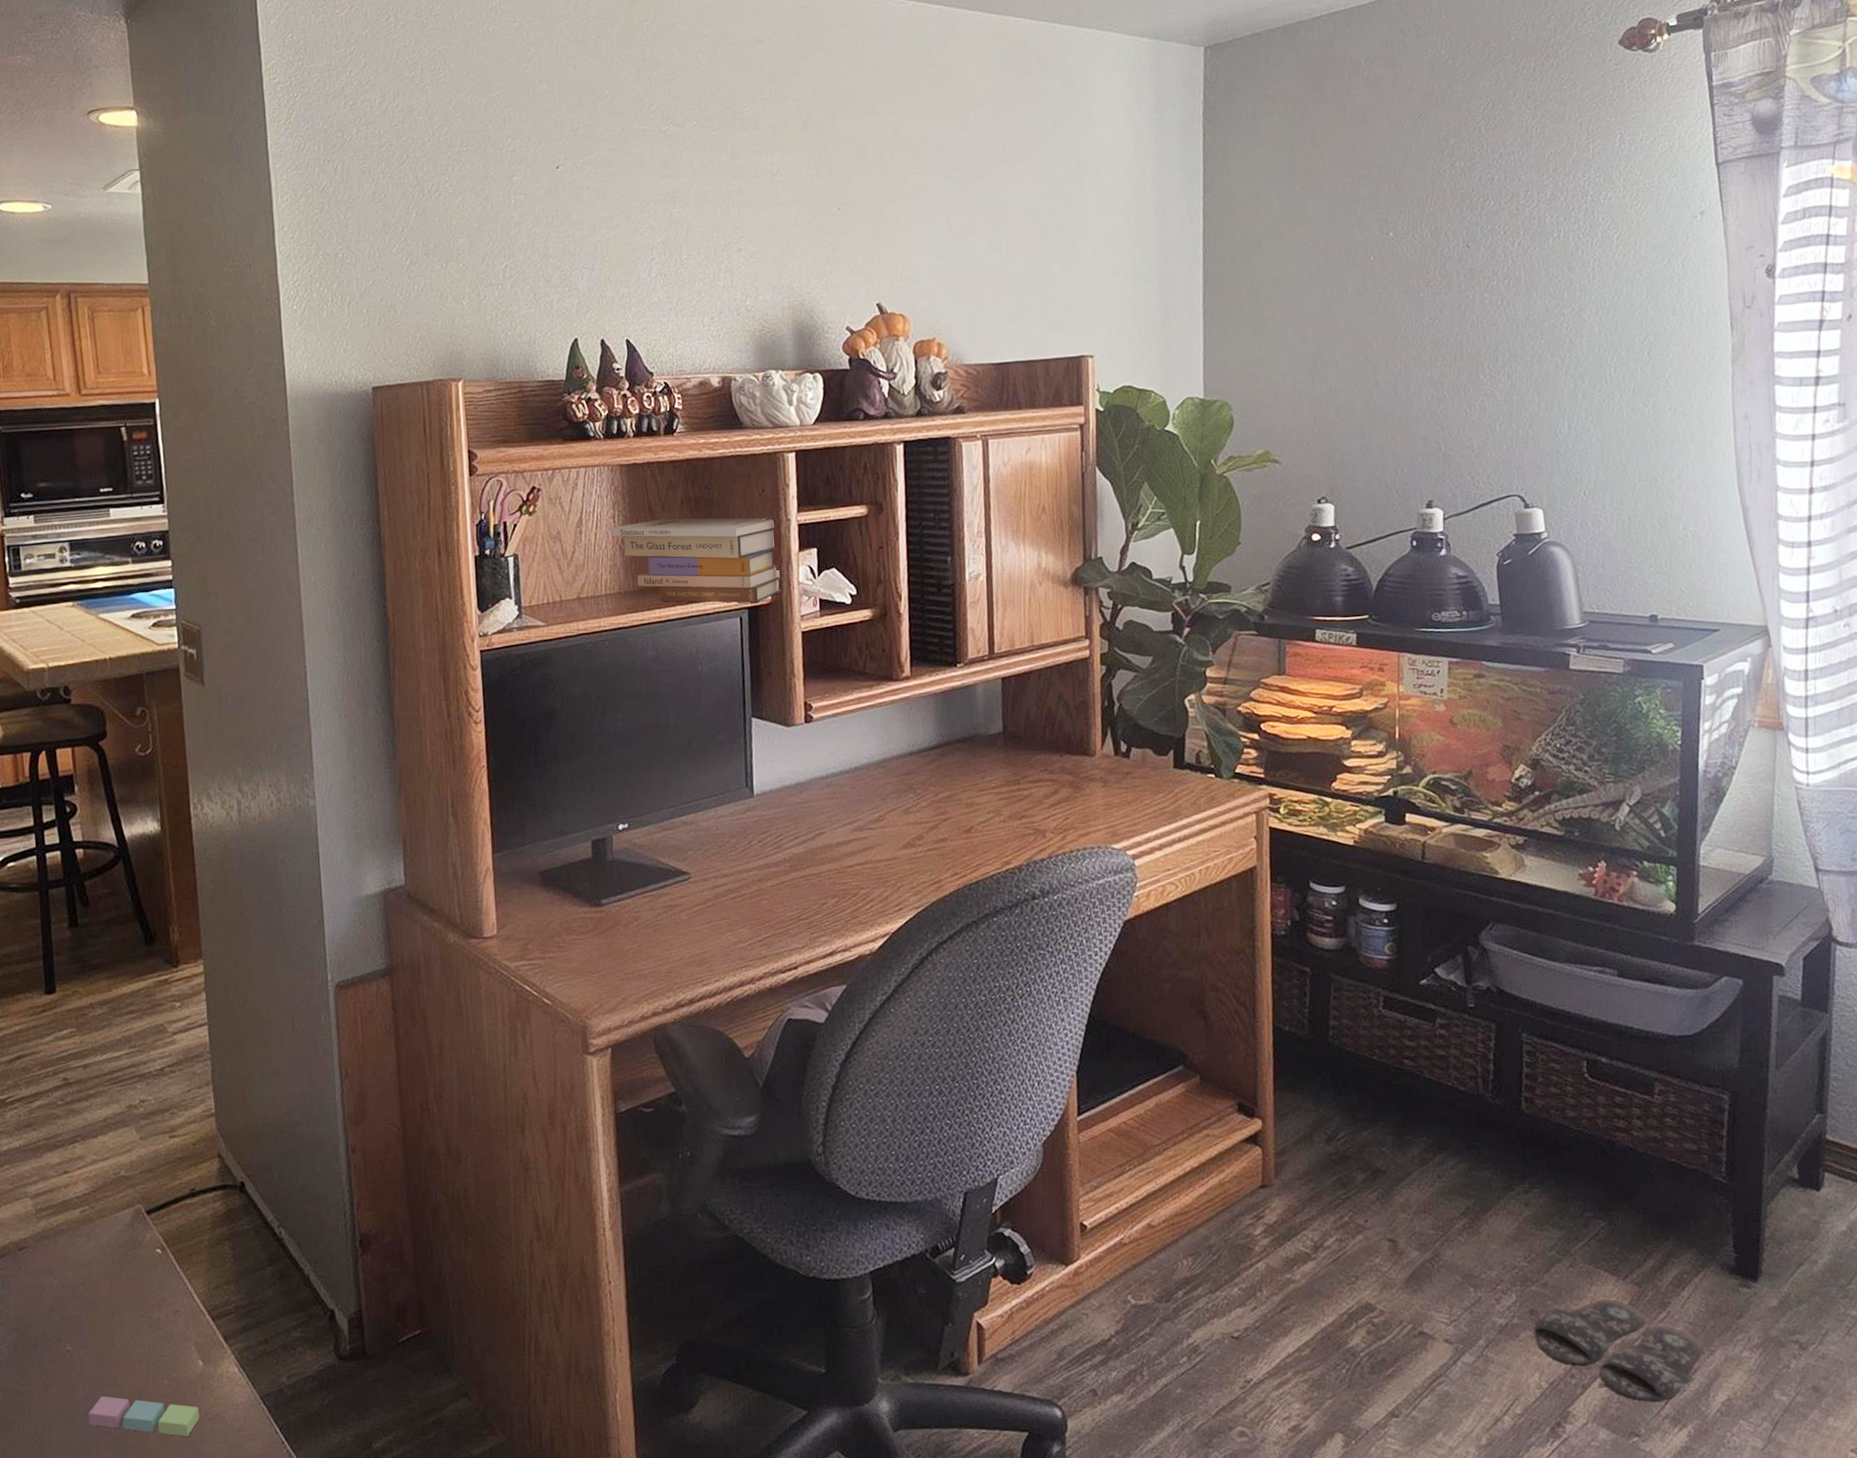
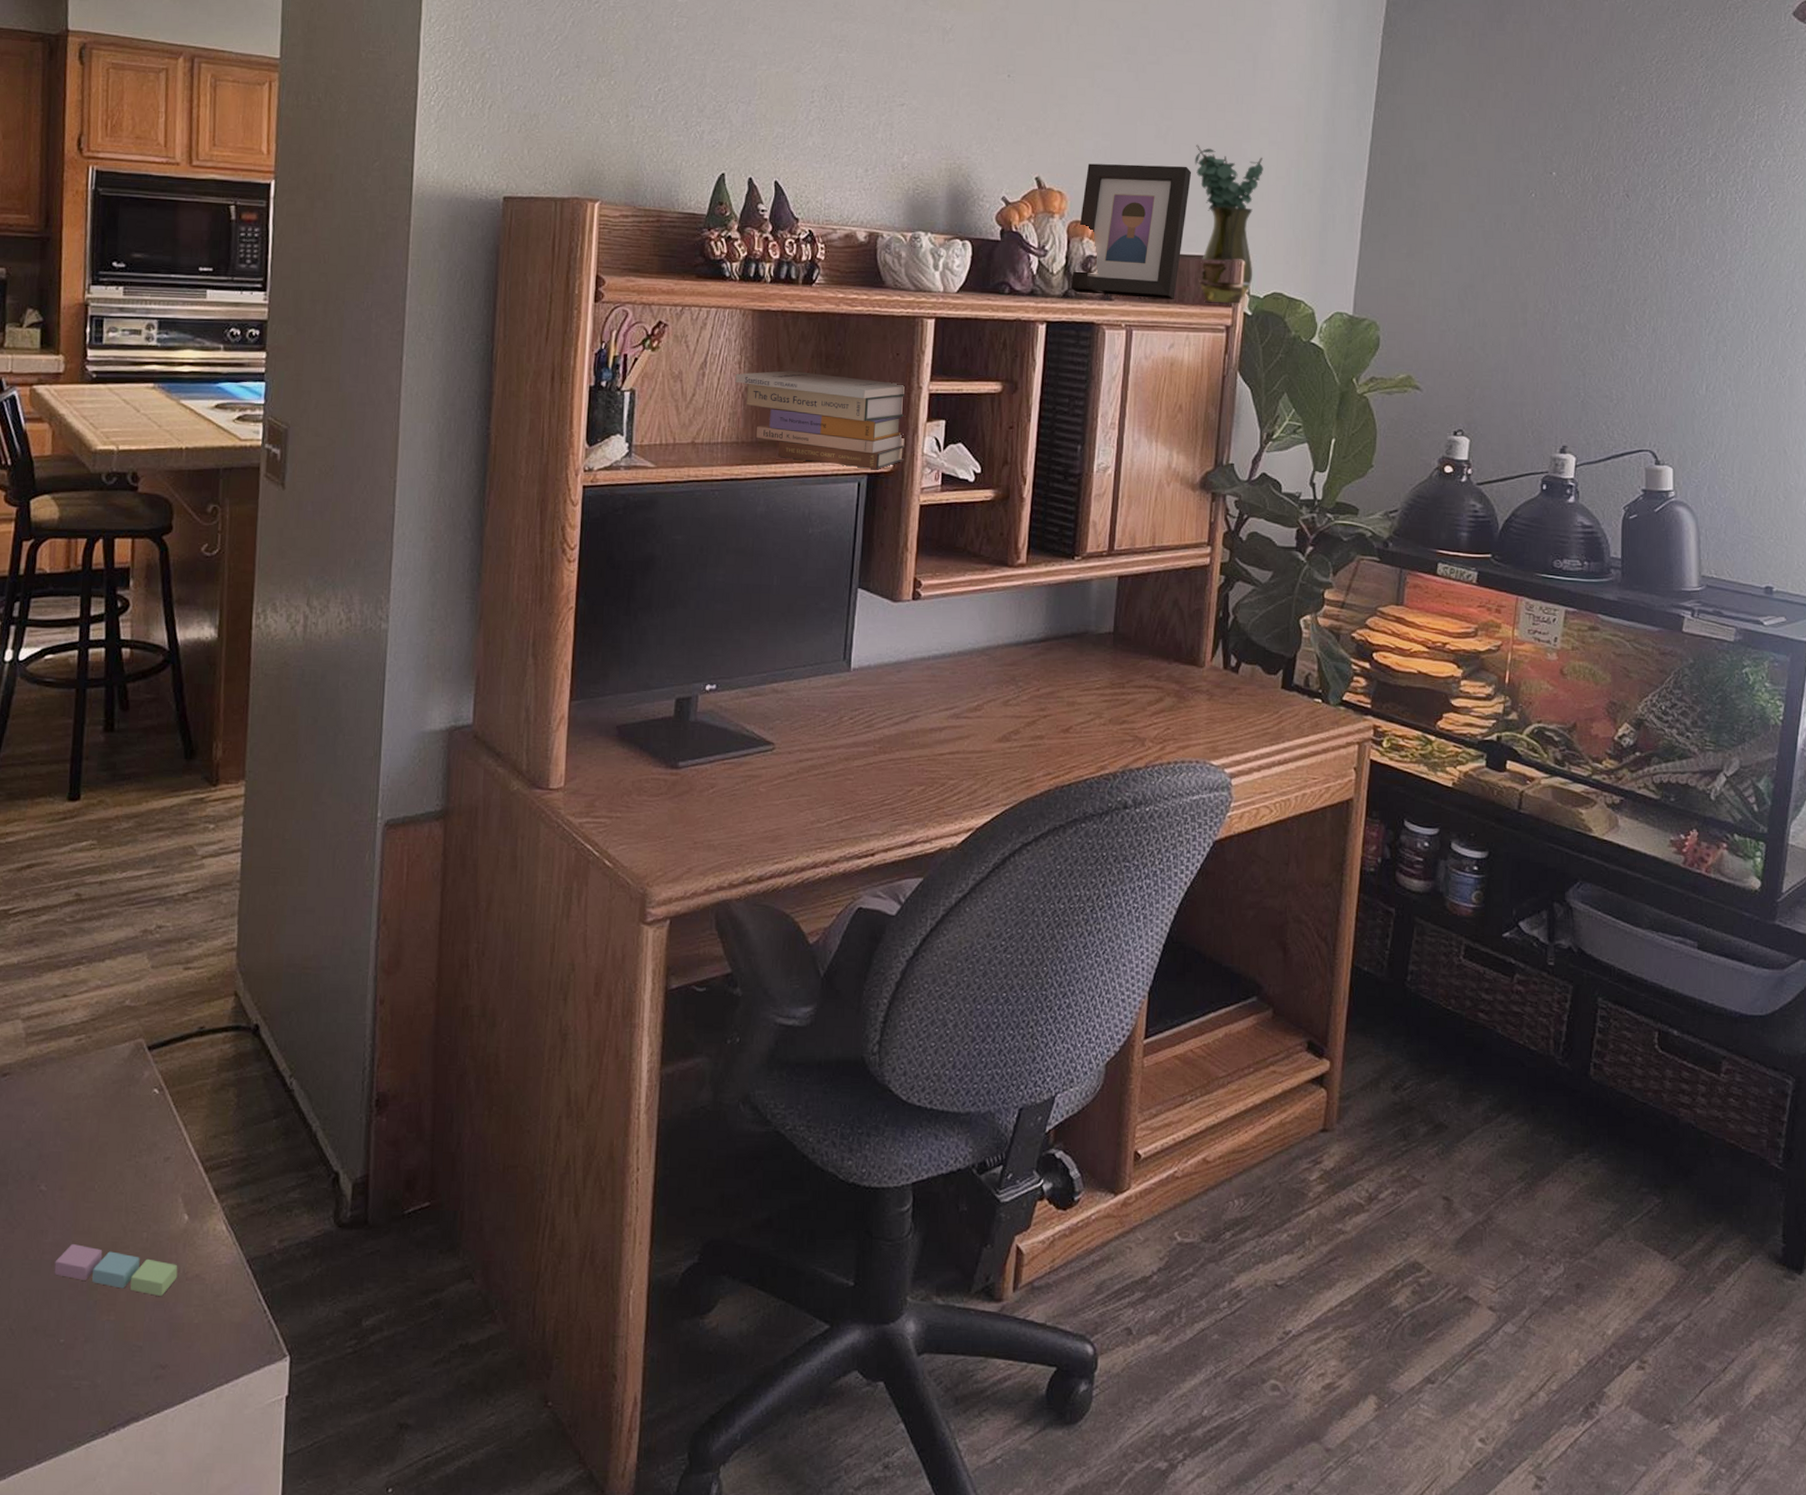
picture frame: none [923,274,1029,410] -> present [1070,163,1192,300]
vase: none [1030,252,1101,403] -> present [1194,145,1263,304]
slippers: present [1533,1299,1702,1401] -> none [1578,1279,1741,1389]

